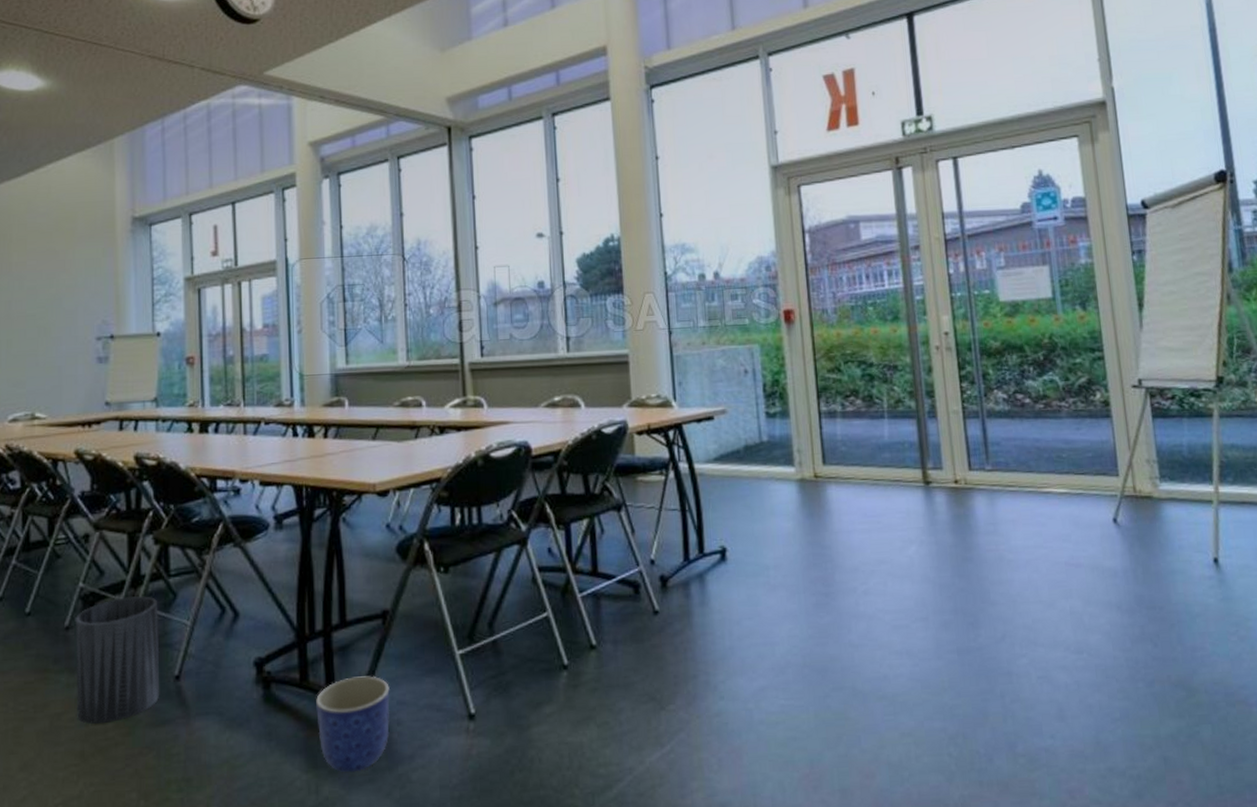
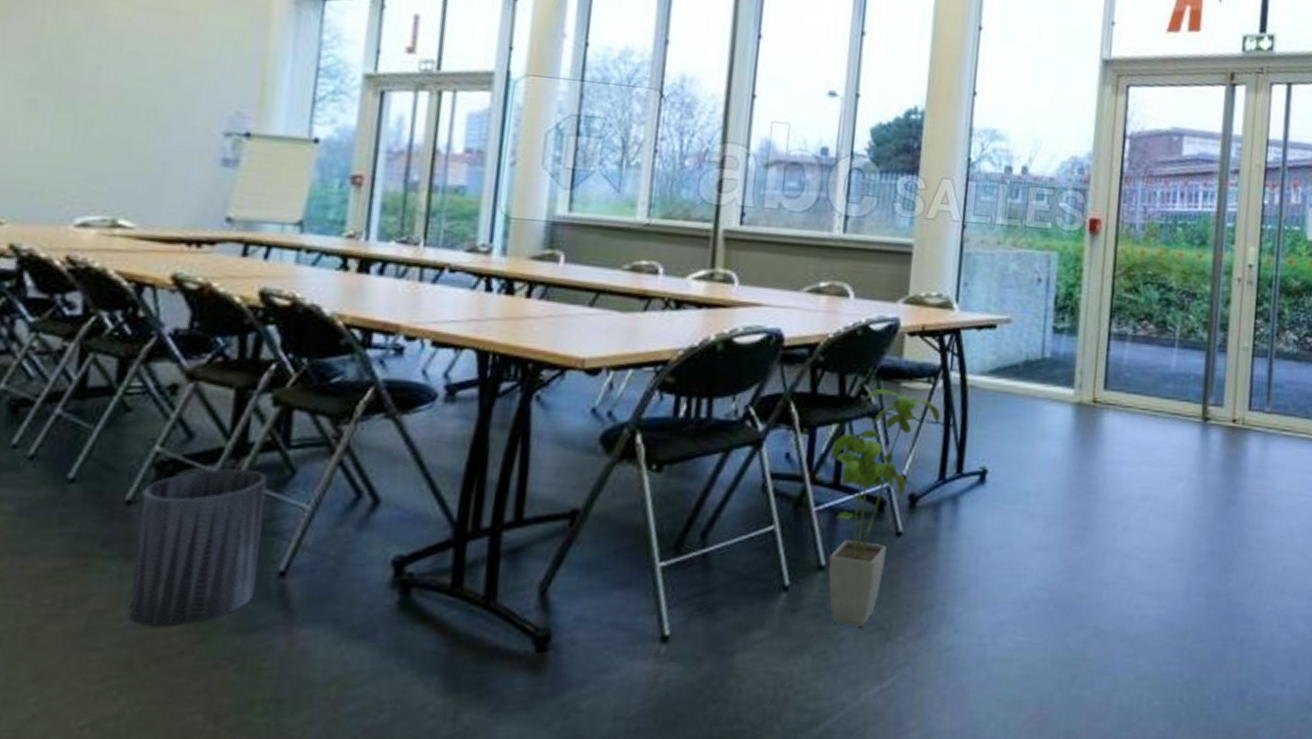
planter: present [316,675,390,773] -> none [466,585,568,698]
house plant: none [586,483,677,698] -> present [828,388,941,626]

